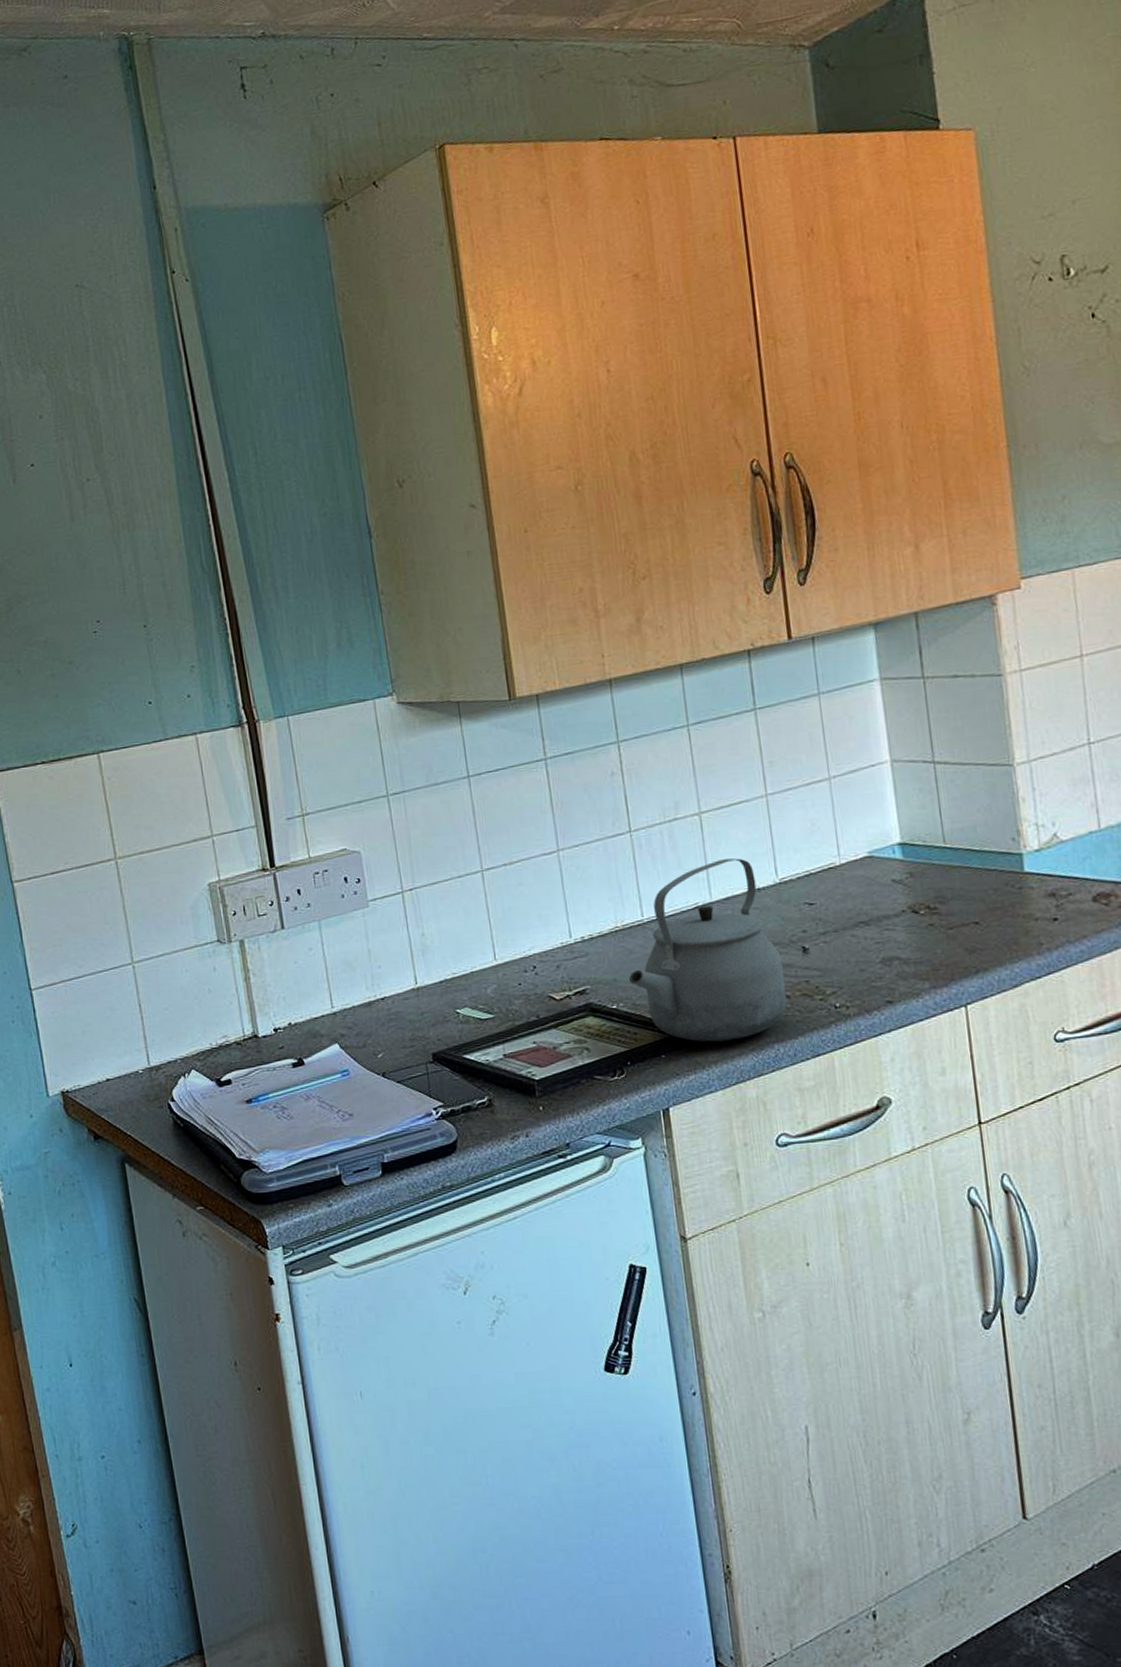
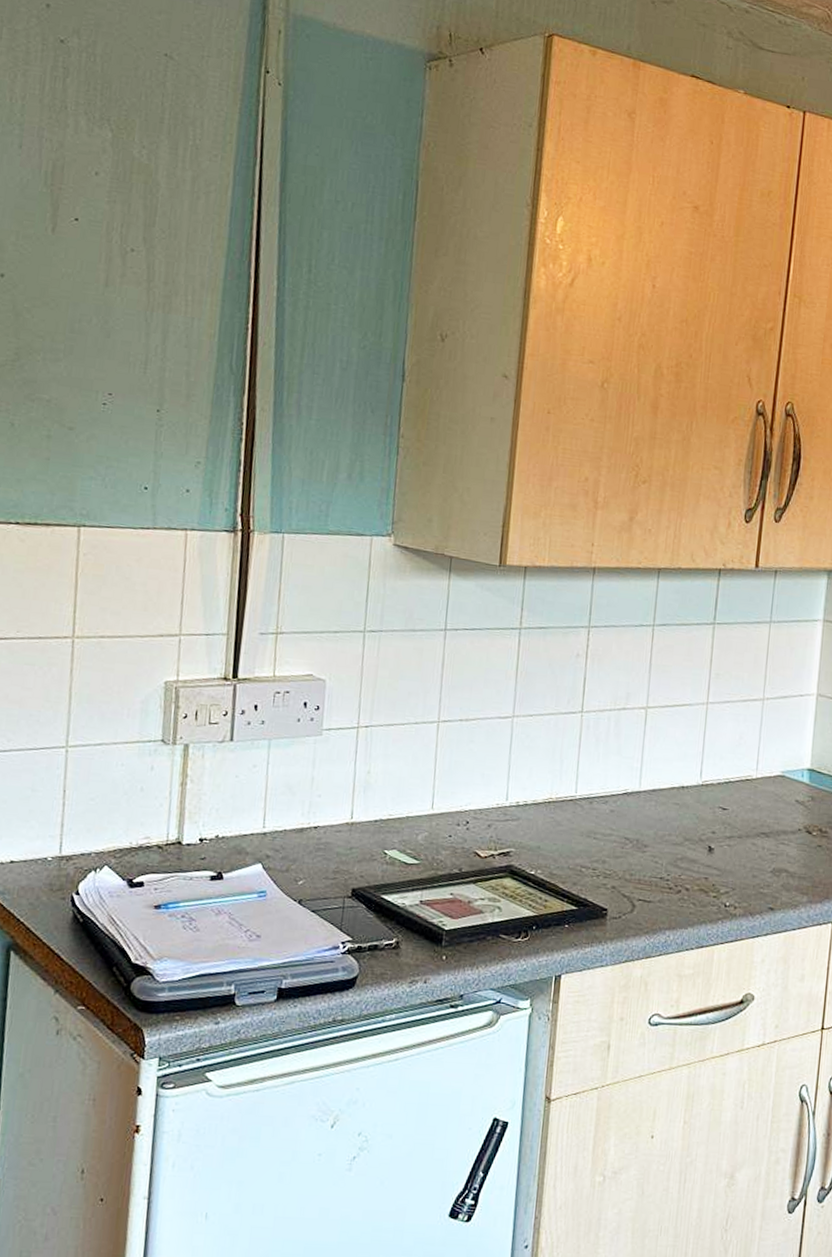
tea kettle: present [629,858,787,1042] -> none [551,753,689,921]

